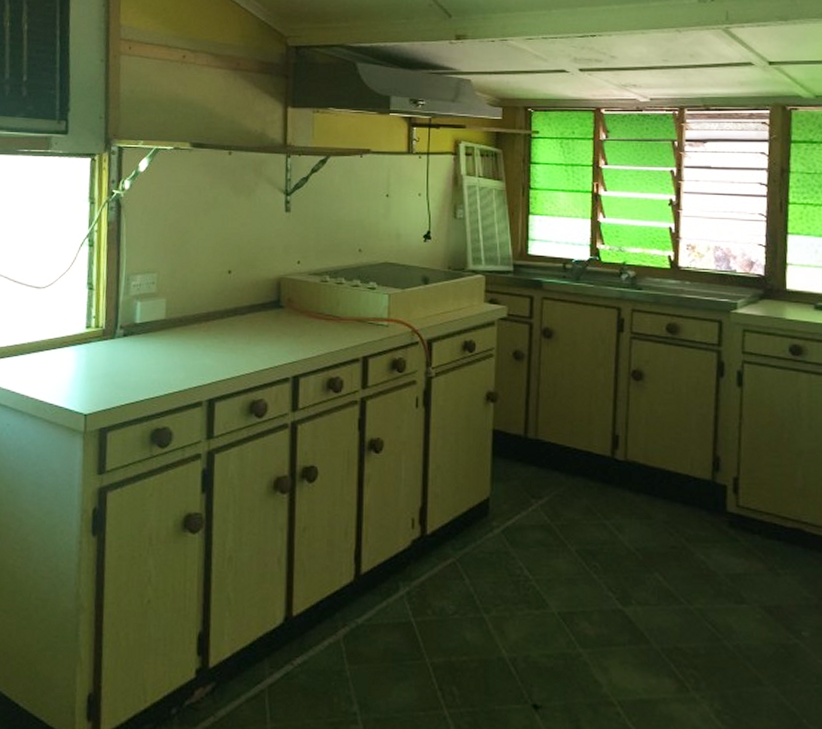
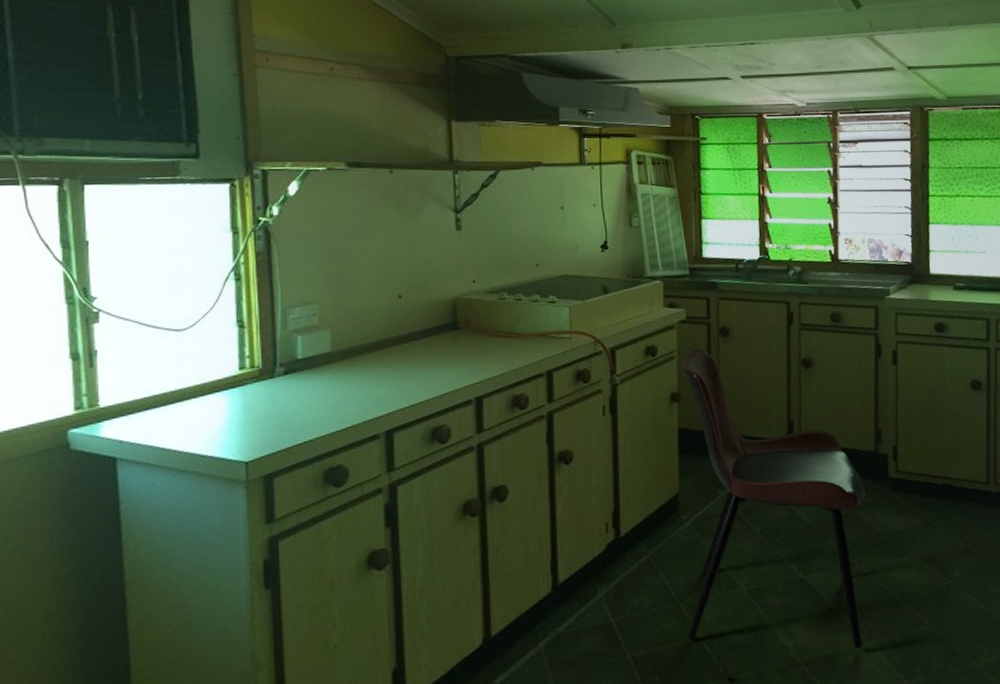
dining chair: none [489,349,698,699] -> present [682,349,865,649]

